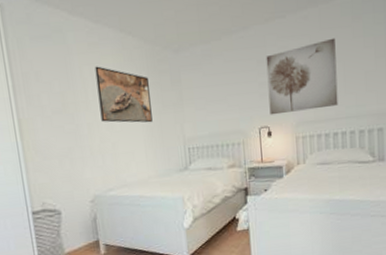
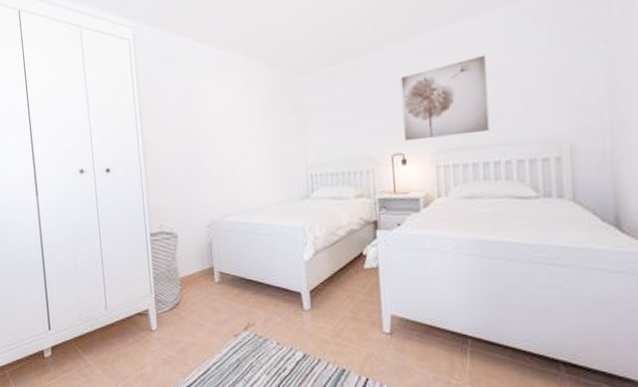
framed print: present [94,66,153,123] -> none [217,90,274,148]

